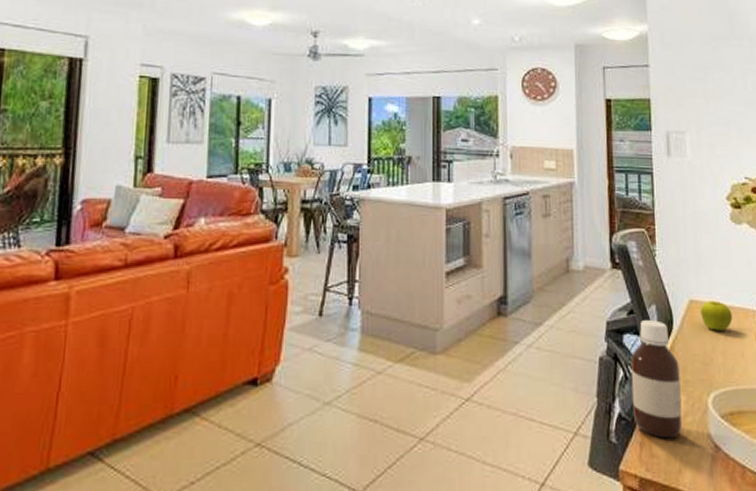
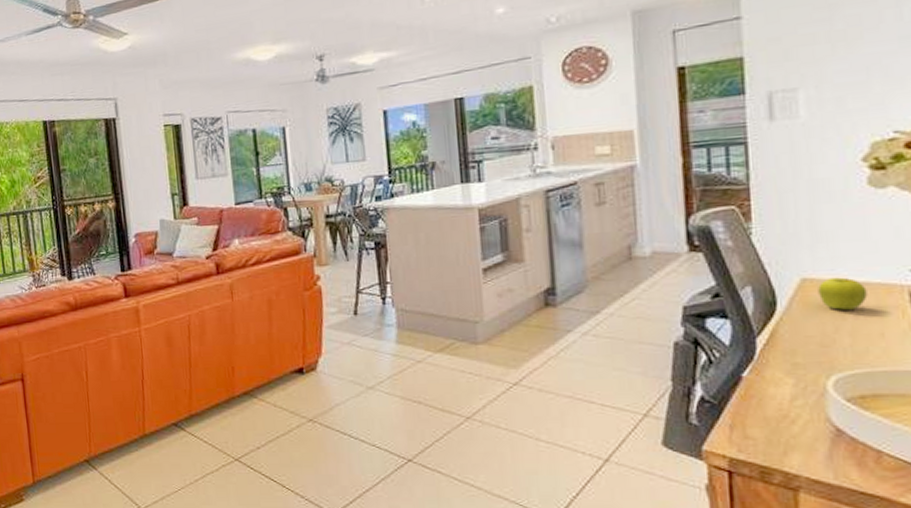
bottle: present [631,320,683,439] -> none [717,302,789,421]

